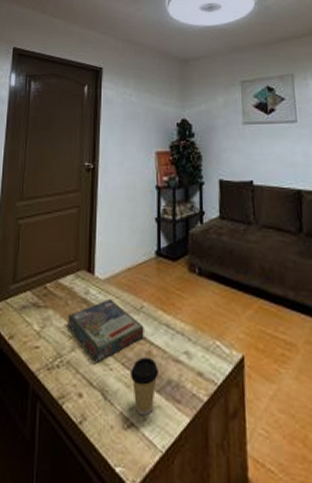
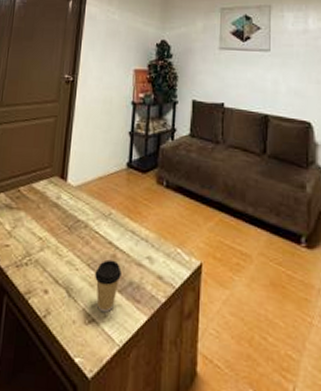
board game: present [68,298,144,361] -> none [38,204,111,262]

